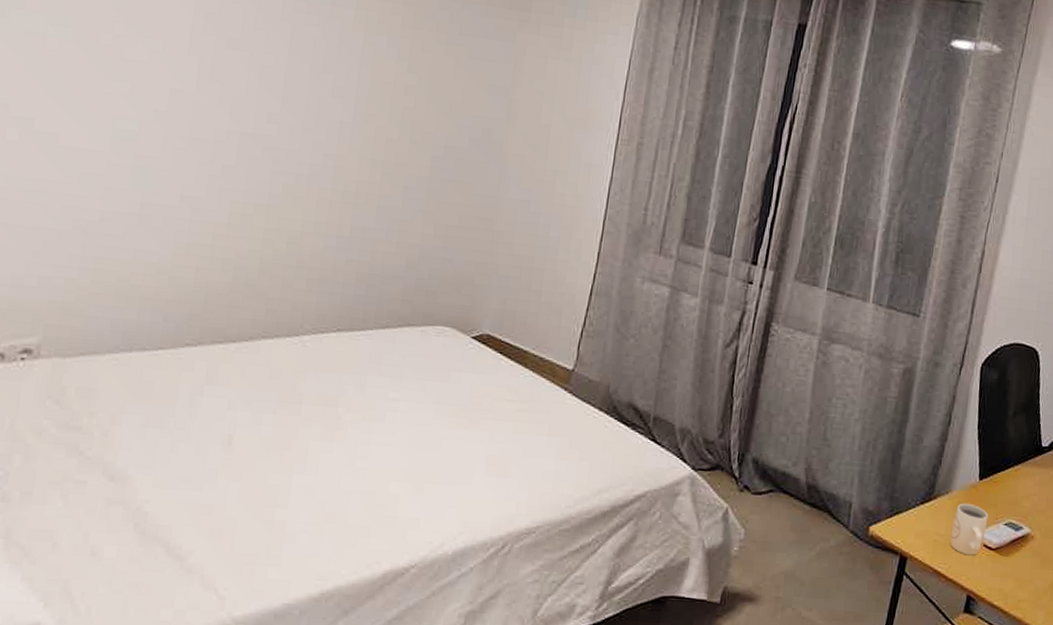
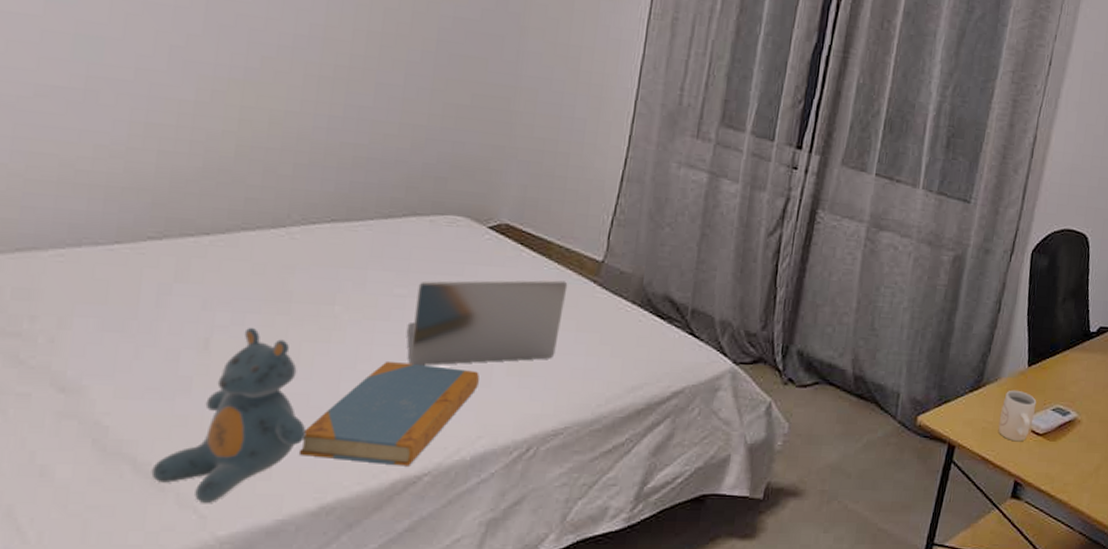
stuffed animal: none [181,425,311,585] -> present [151,327,306,503]
book: none [304,459,462,558] -> present [298,360,479,466]
laptop: none [399,386,541,465] -> present [406,280,568,366]

